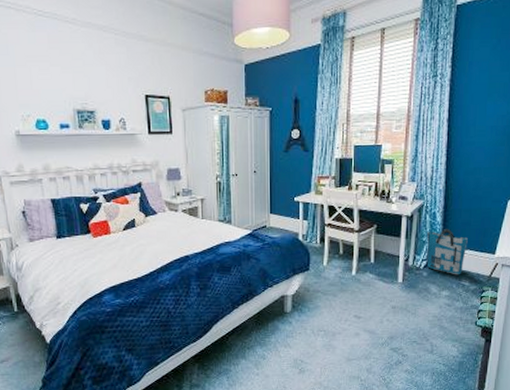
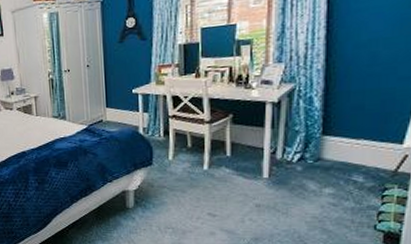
tote bag: present [426,229,468,275] -> none [301,115,361,170]

